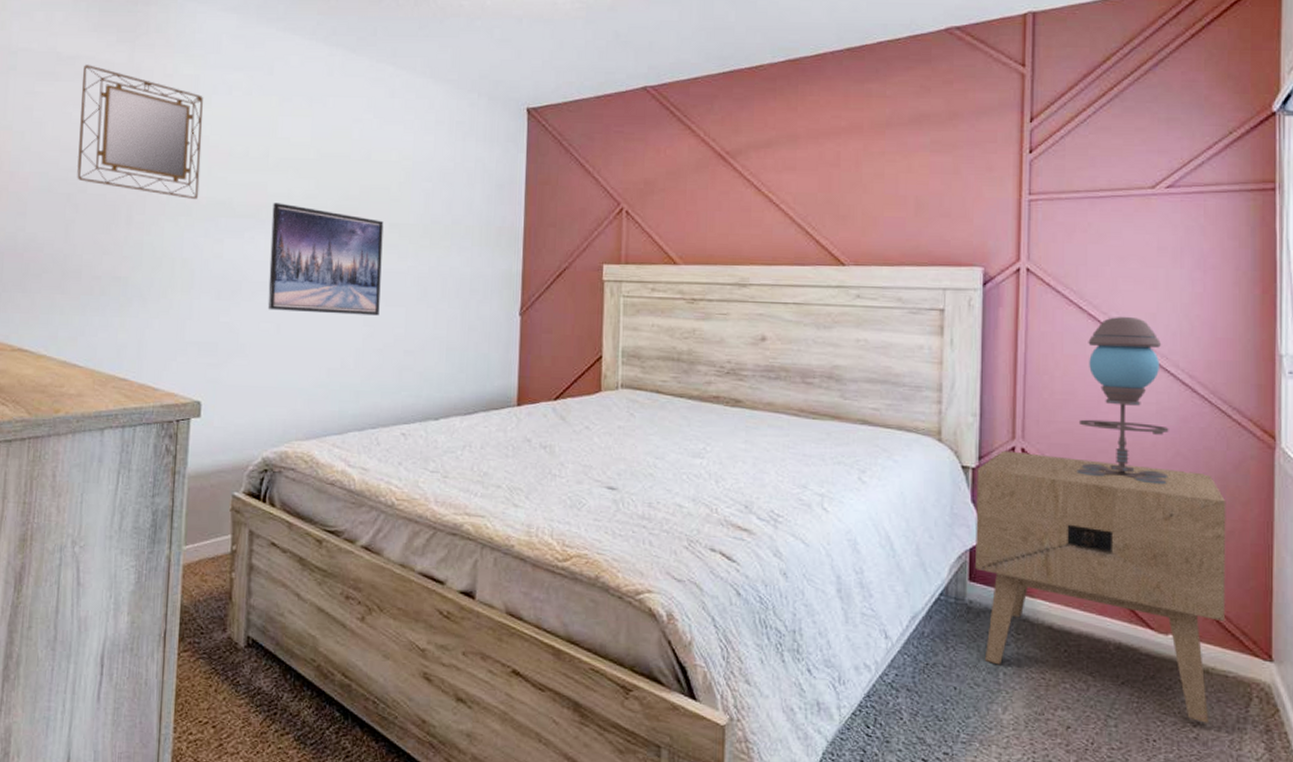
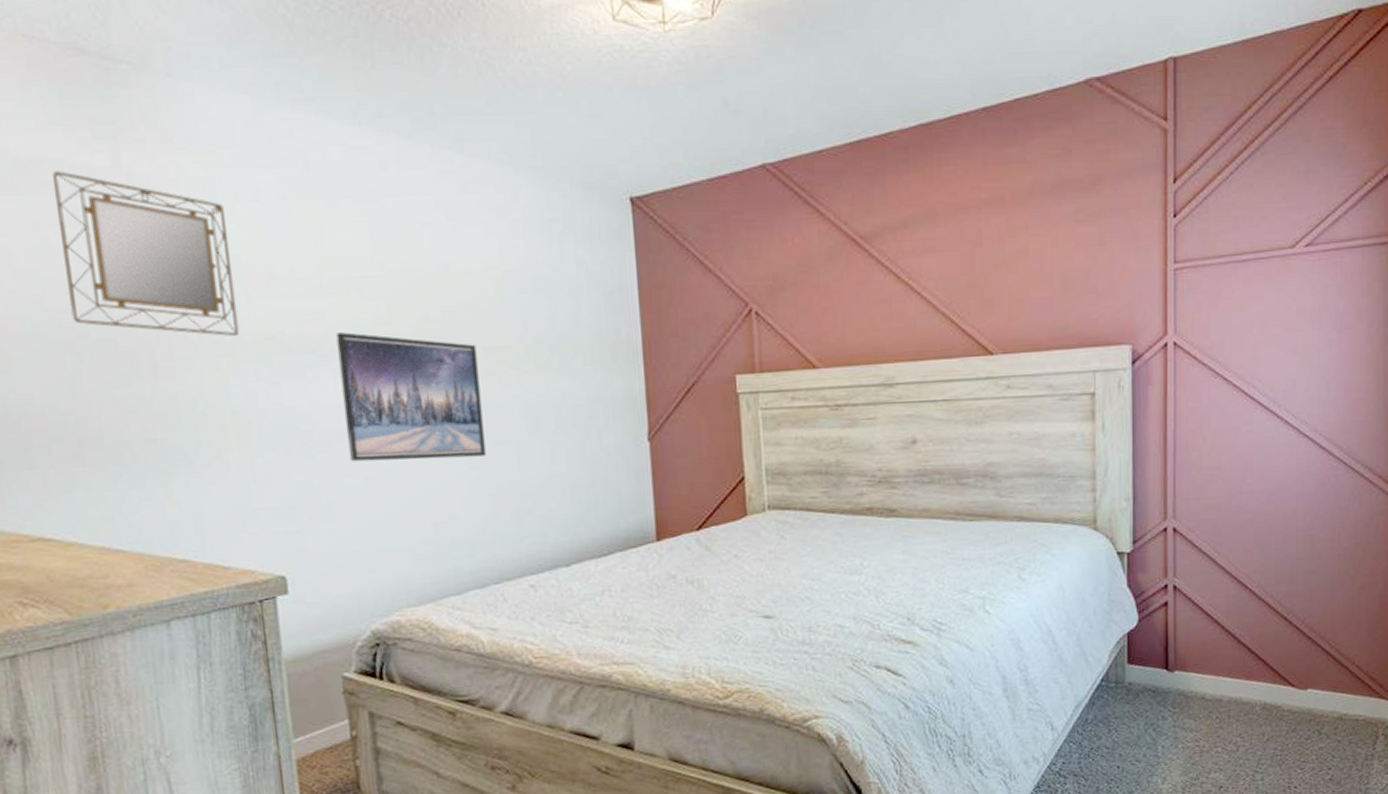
nightstand: present [975,450,1226,723] -> none [1132,531,1358,765]
table lamp: present [1076,316,1169,485] -> none [1224,384,1308,549]

